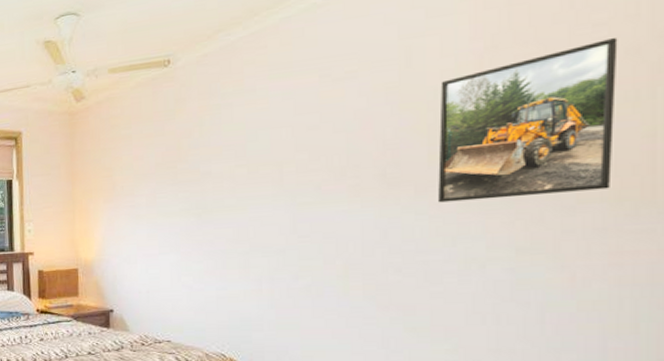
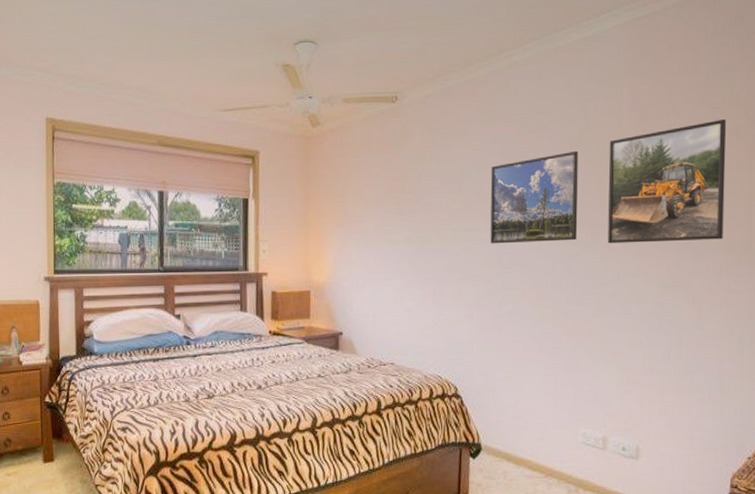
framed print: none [282,97,398,211] -> present [490,150,578,244]

